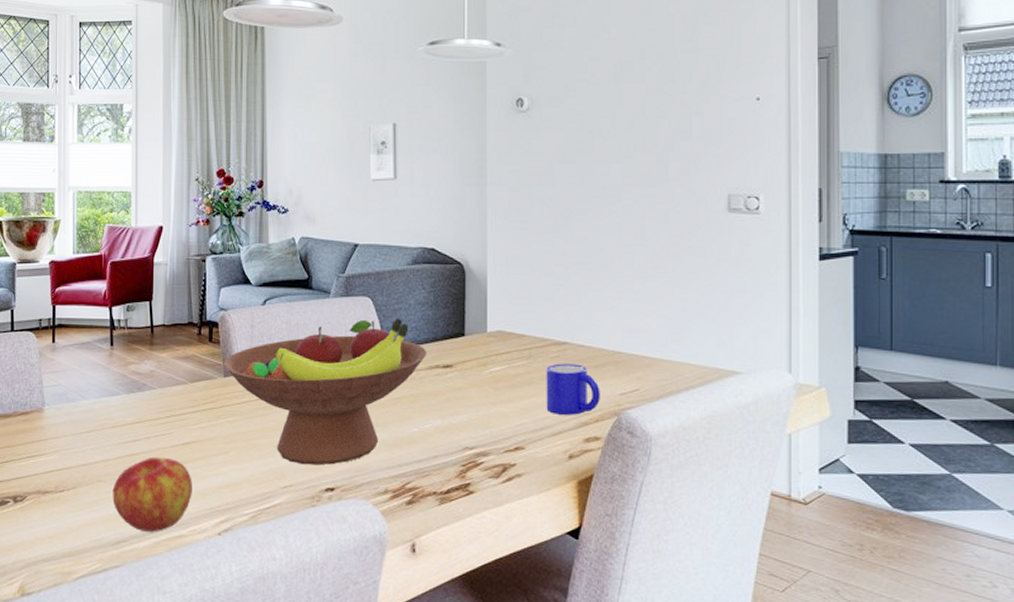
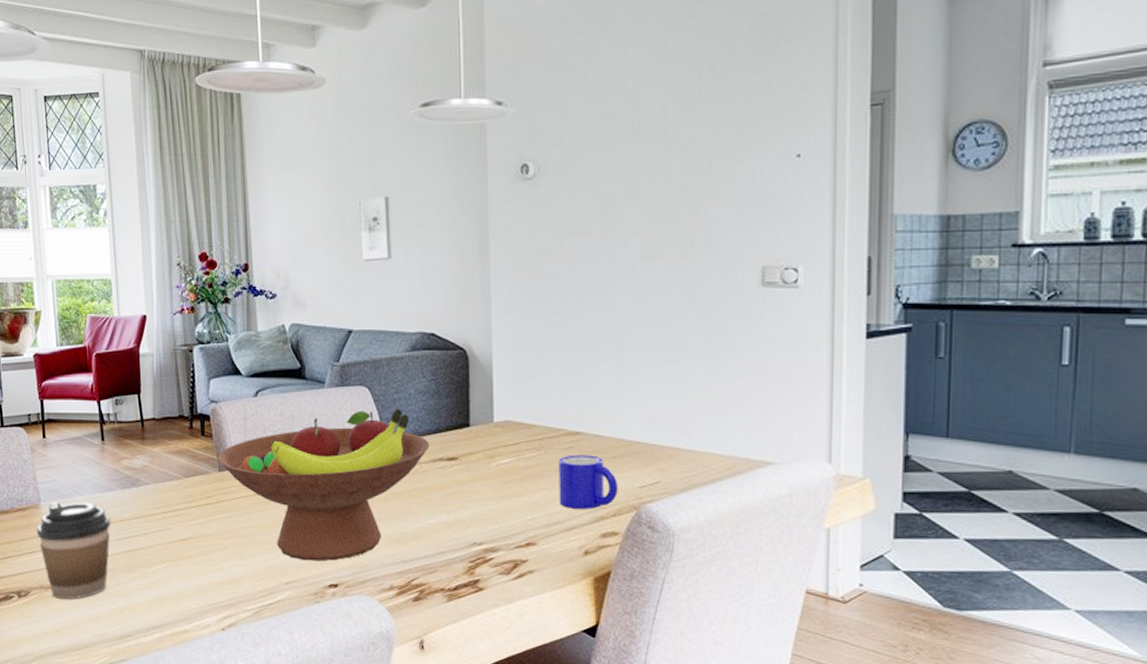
coffee cup: none [38,406,114,504] -> present [36,502,111,600]
apple: present [112,456,192,532] -> none [114,552,194,627]

